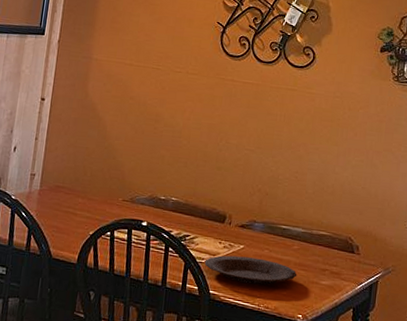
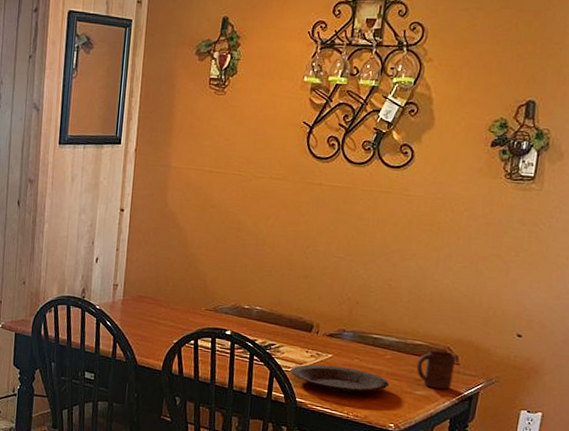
cup: none [321,240,356,279] -> present [416,350,456,390]

